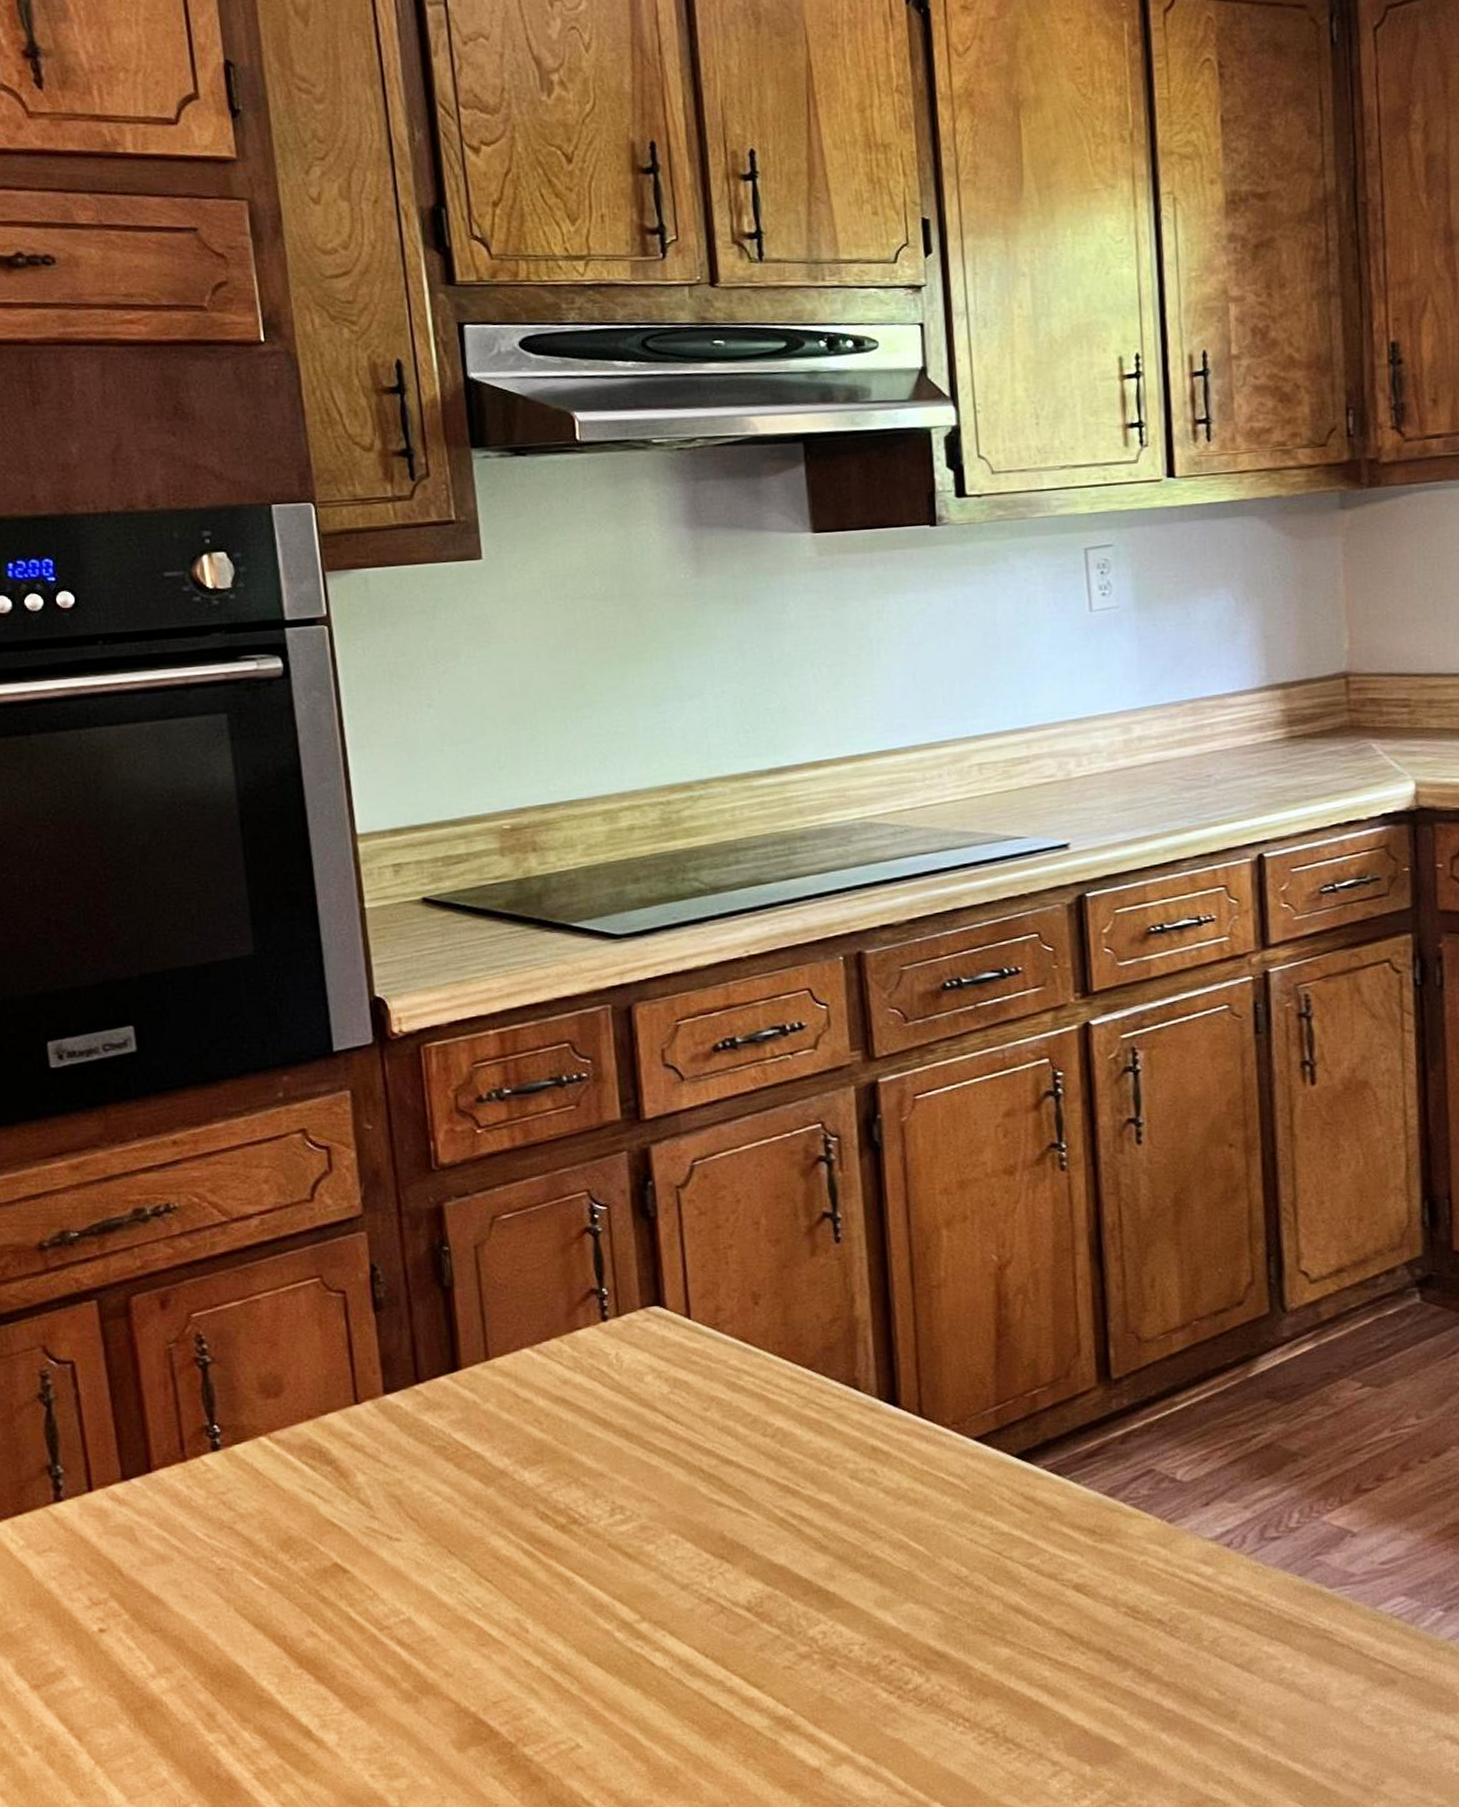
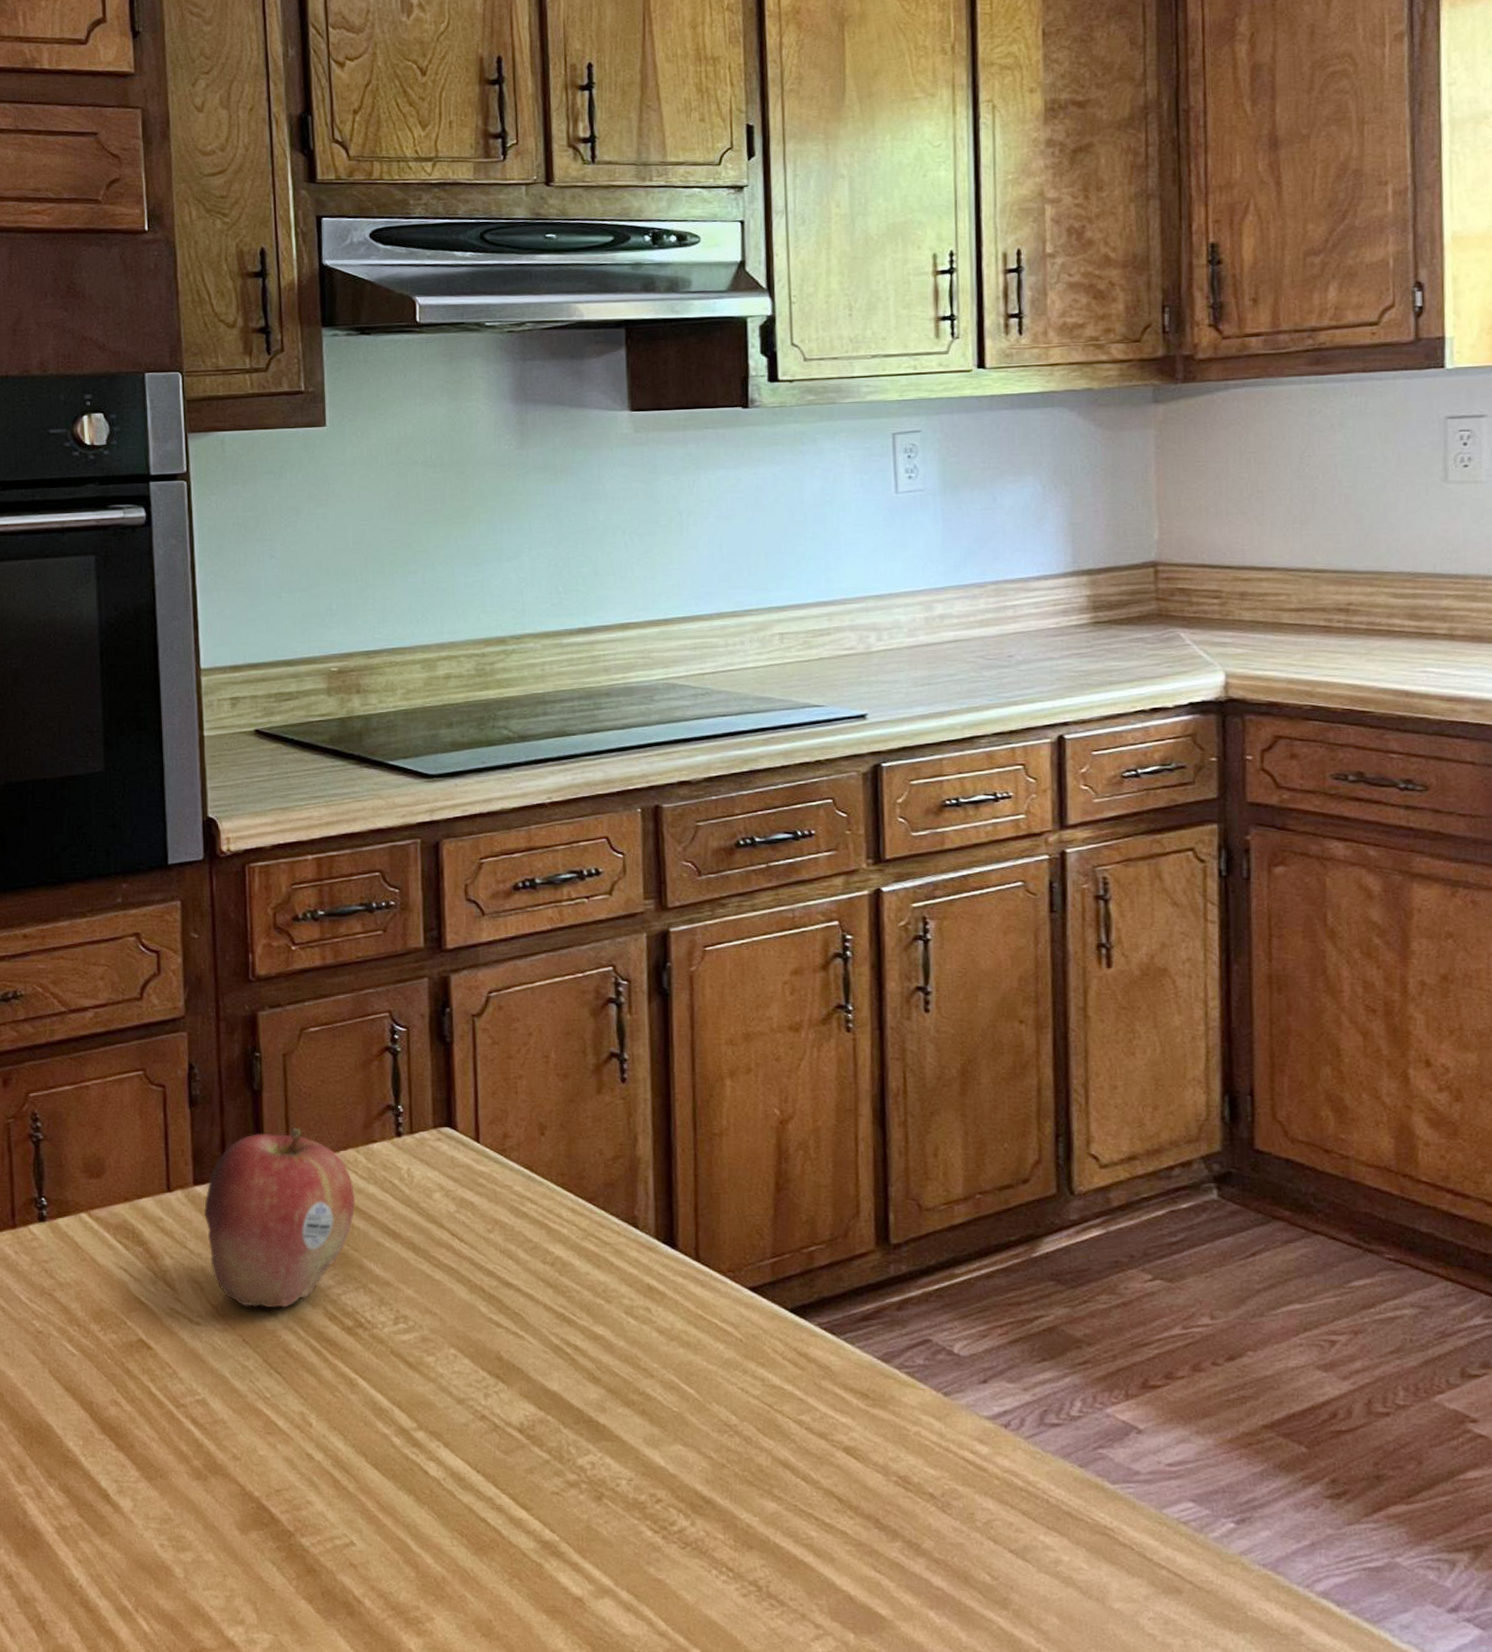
fruit: none [397,1322,563,1516] -> present [204,1127,356,1308]

